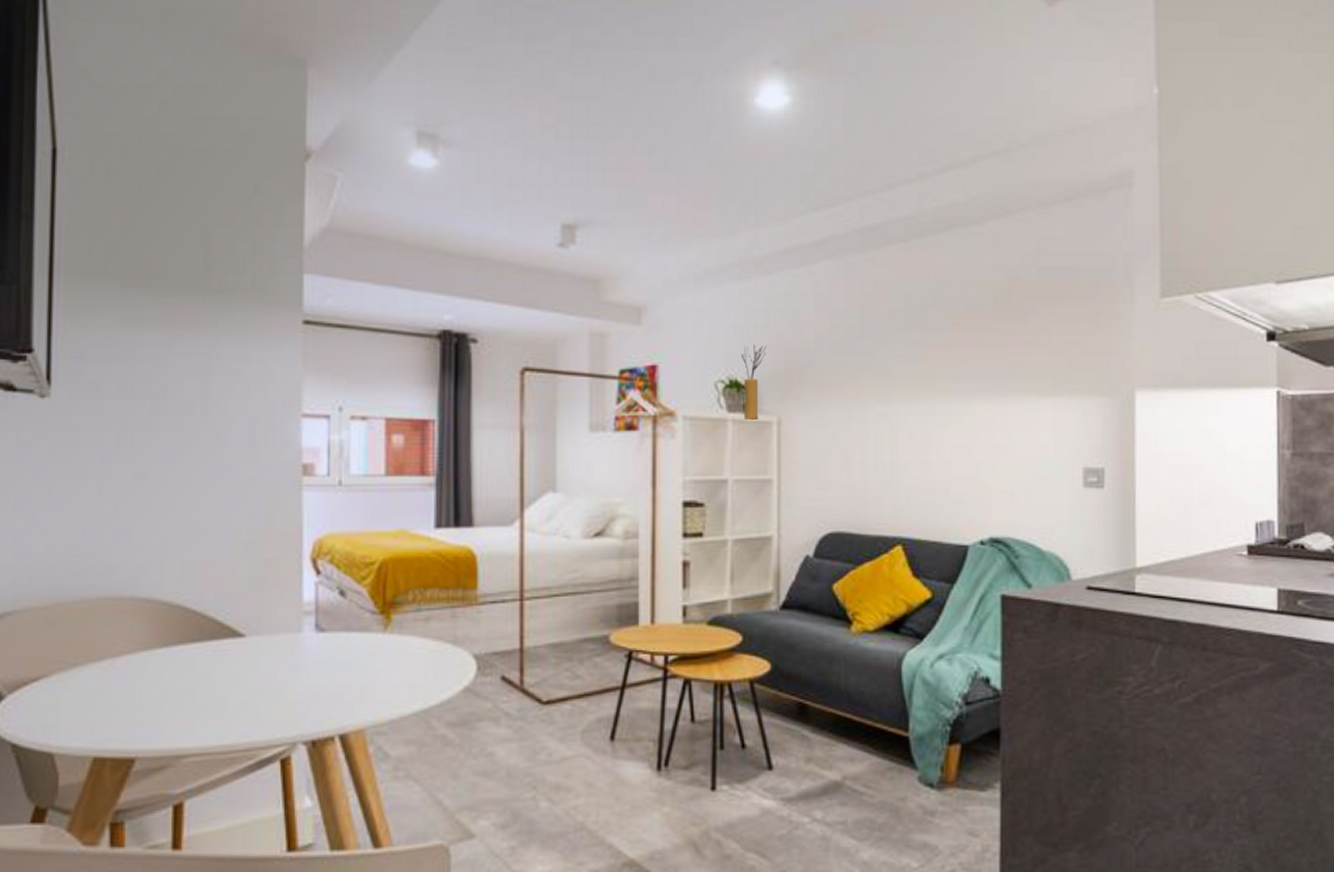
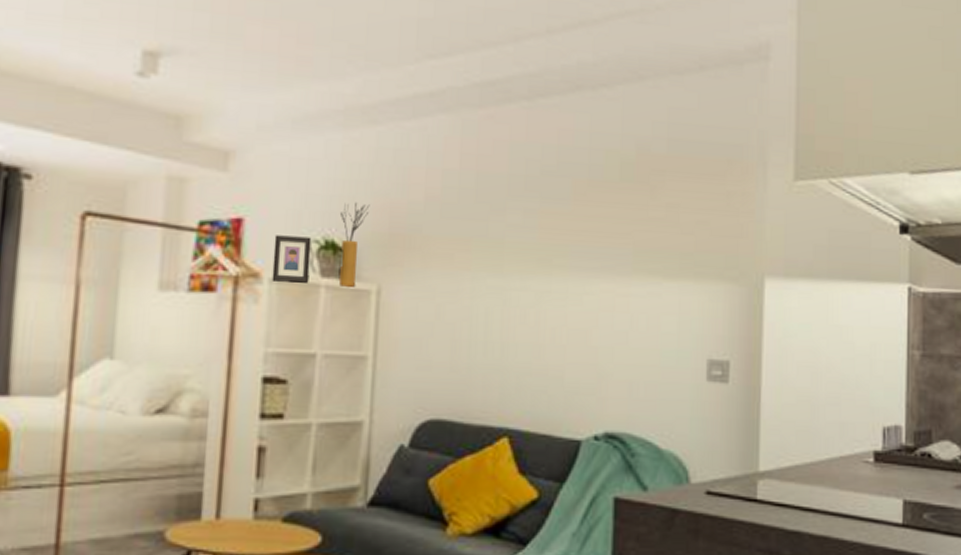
picture frame: none [685,378,717,420] -> present [272,235,312,285]

